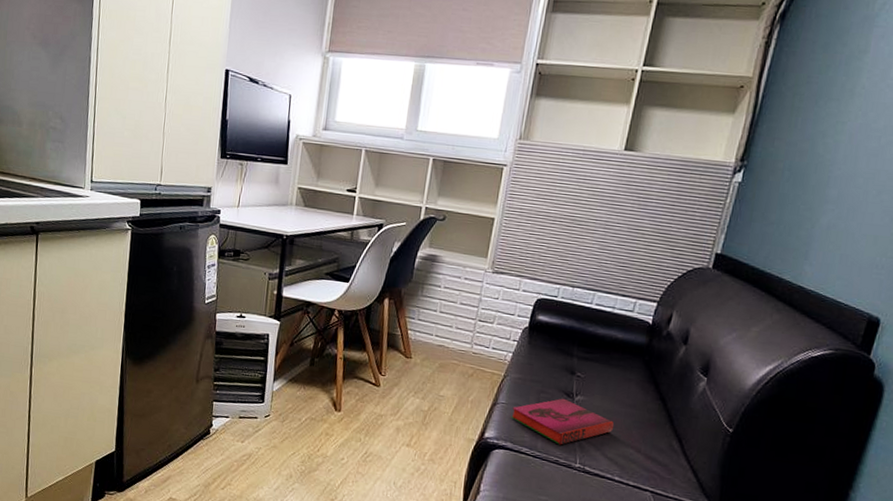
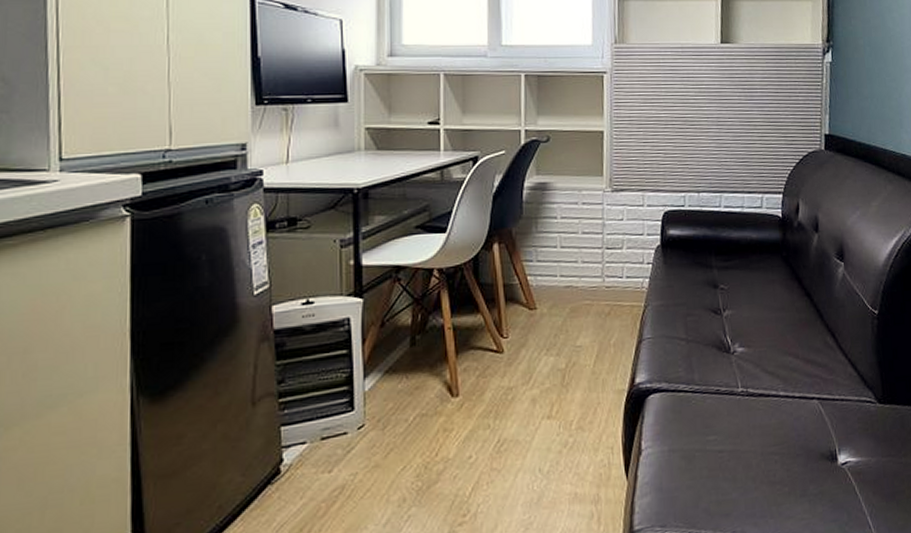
hardback book: present [511,398,614,445] -> none [660,317,767,371]

